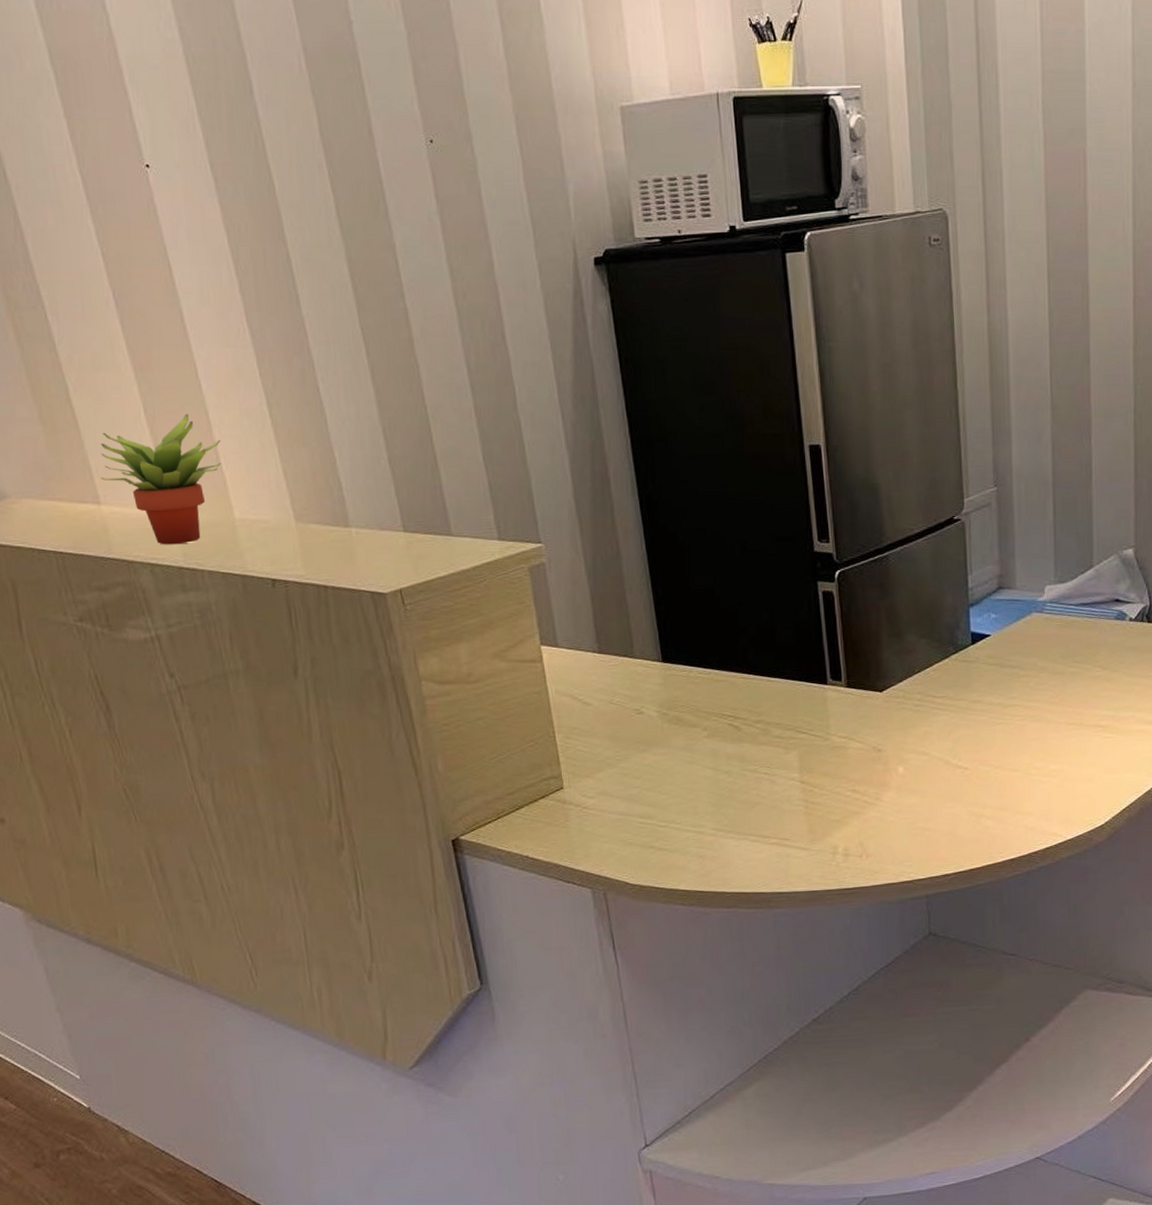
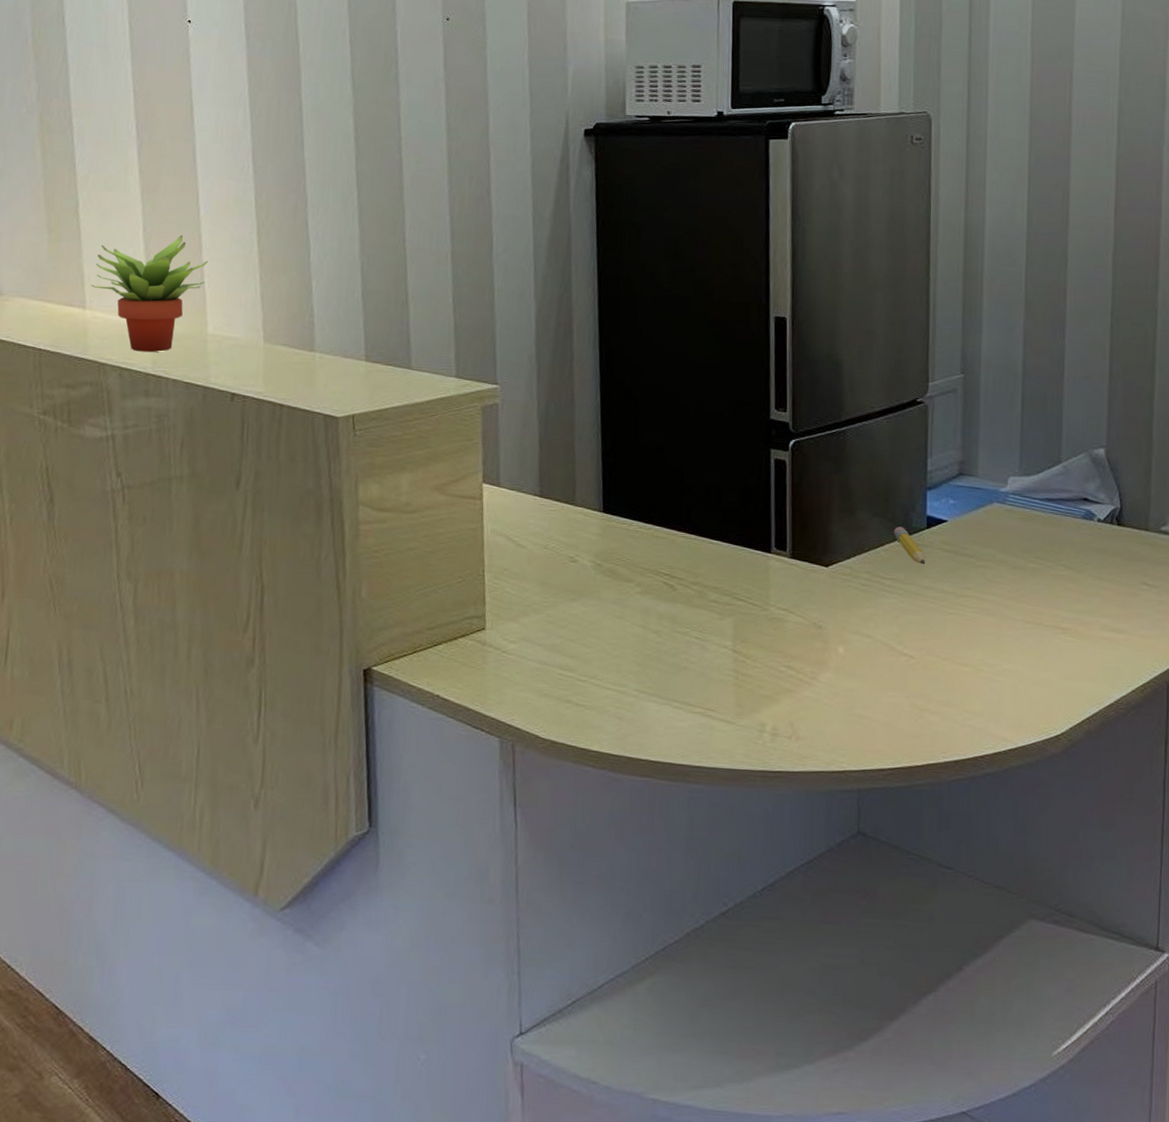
pencil: none [941,645,973,680] -> present [893,527,926,565]

